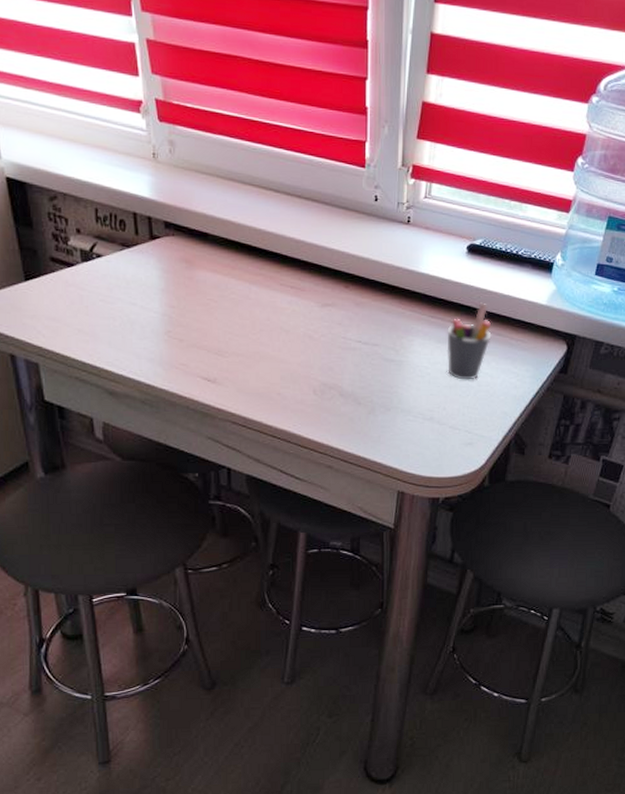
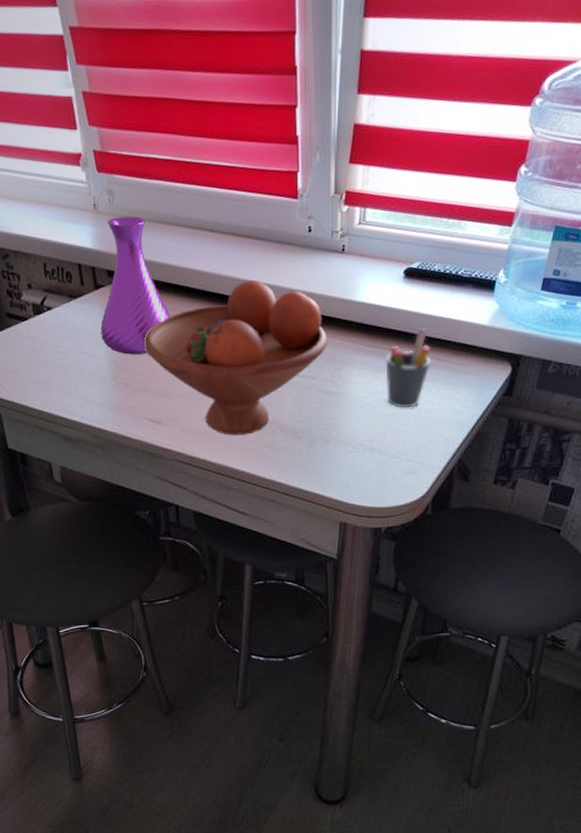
vase: none [154,168,230,310] -> present [100,216,171,355]
fruit bowl: none [200,244,391,399] -> present [143,280,328,435]

